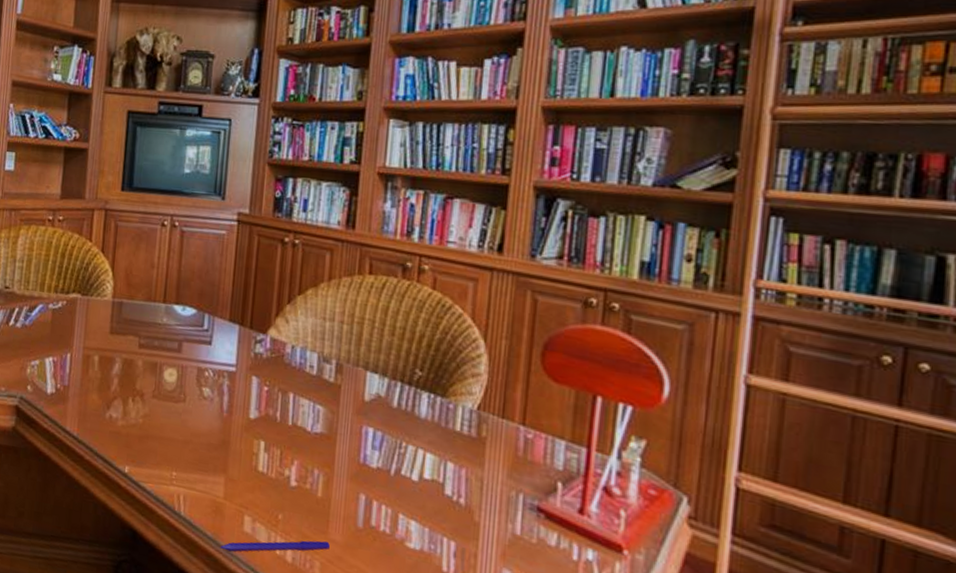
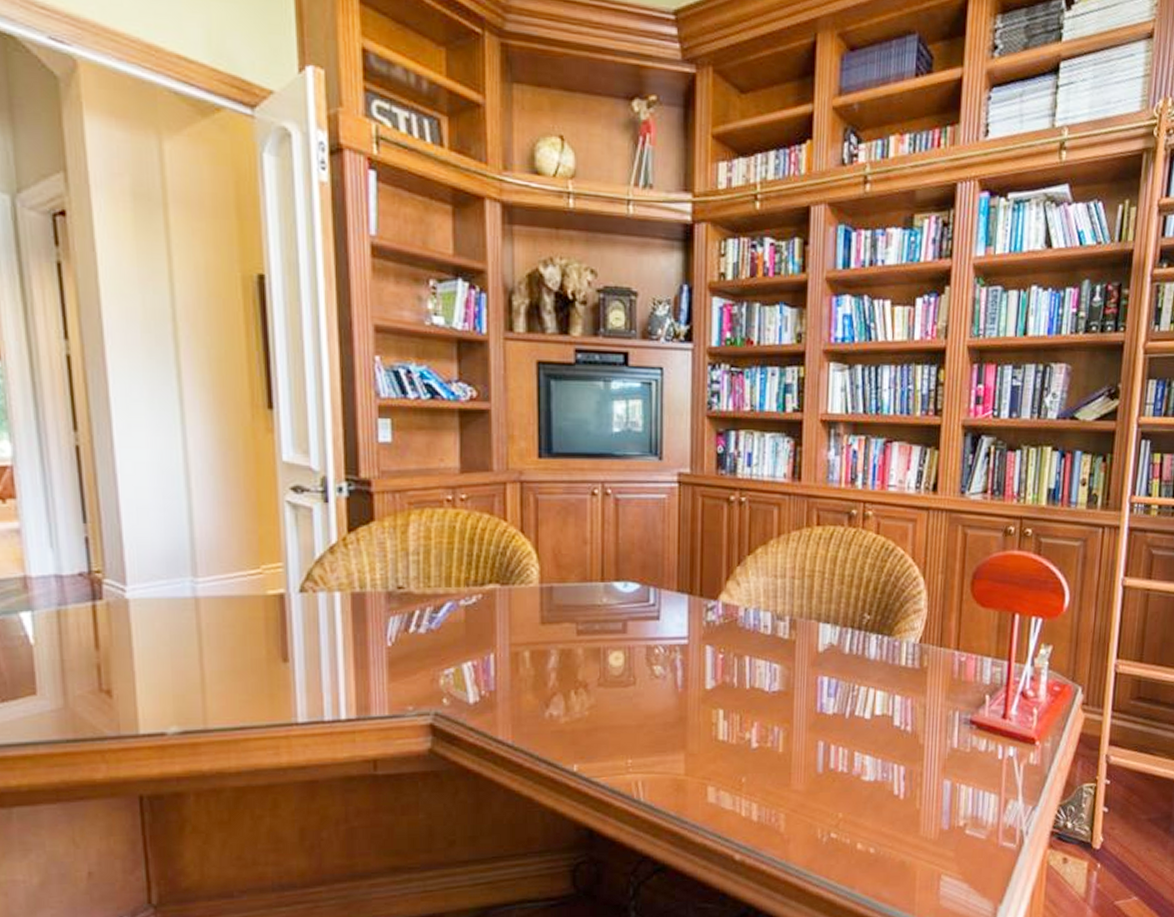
pen: present [220,540,330,552] -> none [685,792,793,826]

